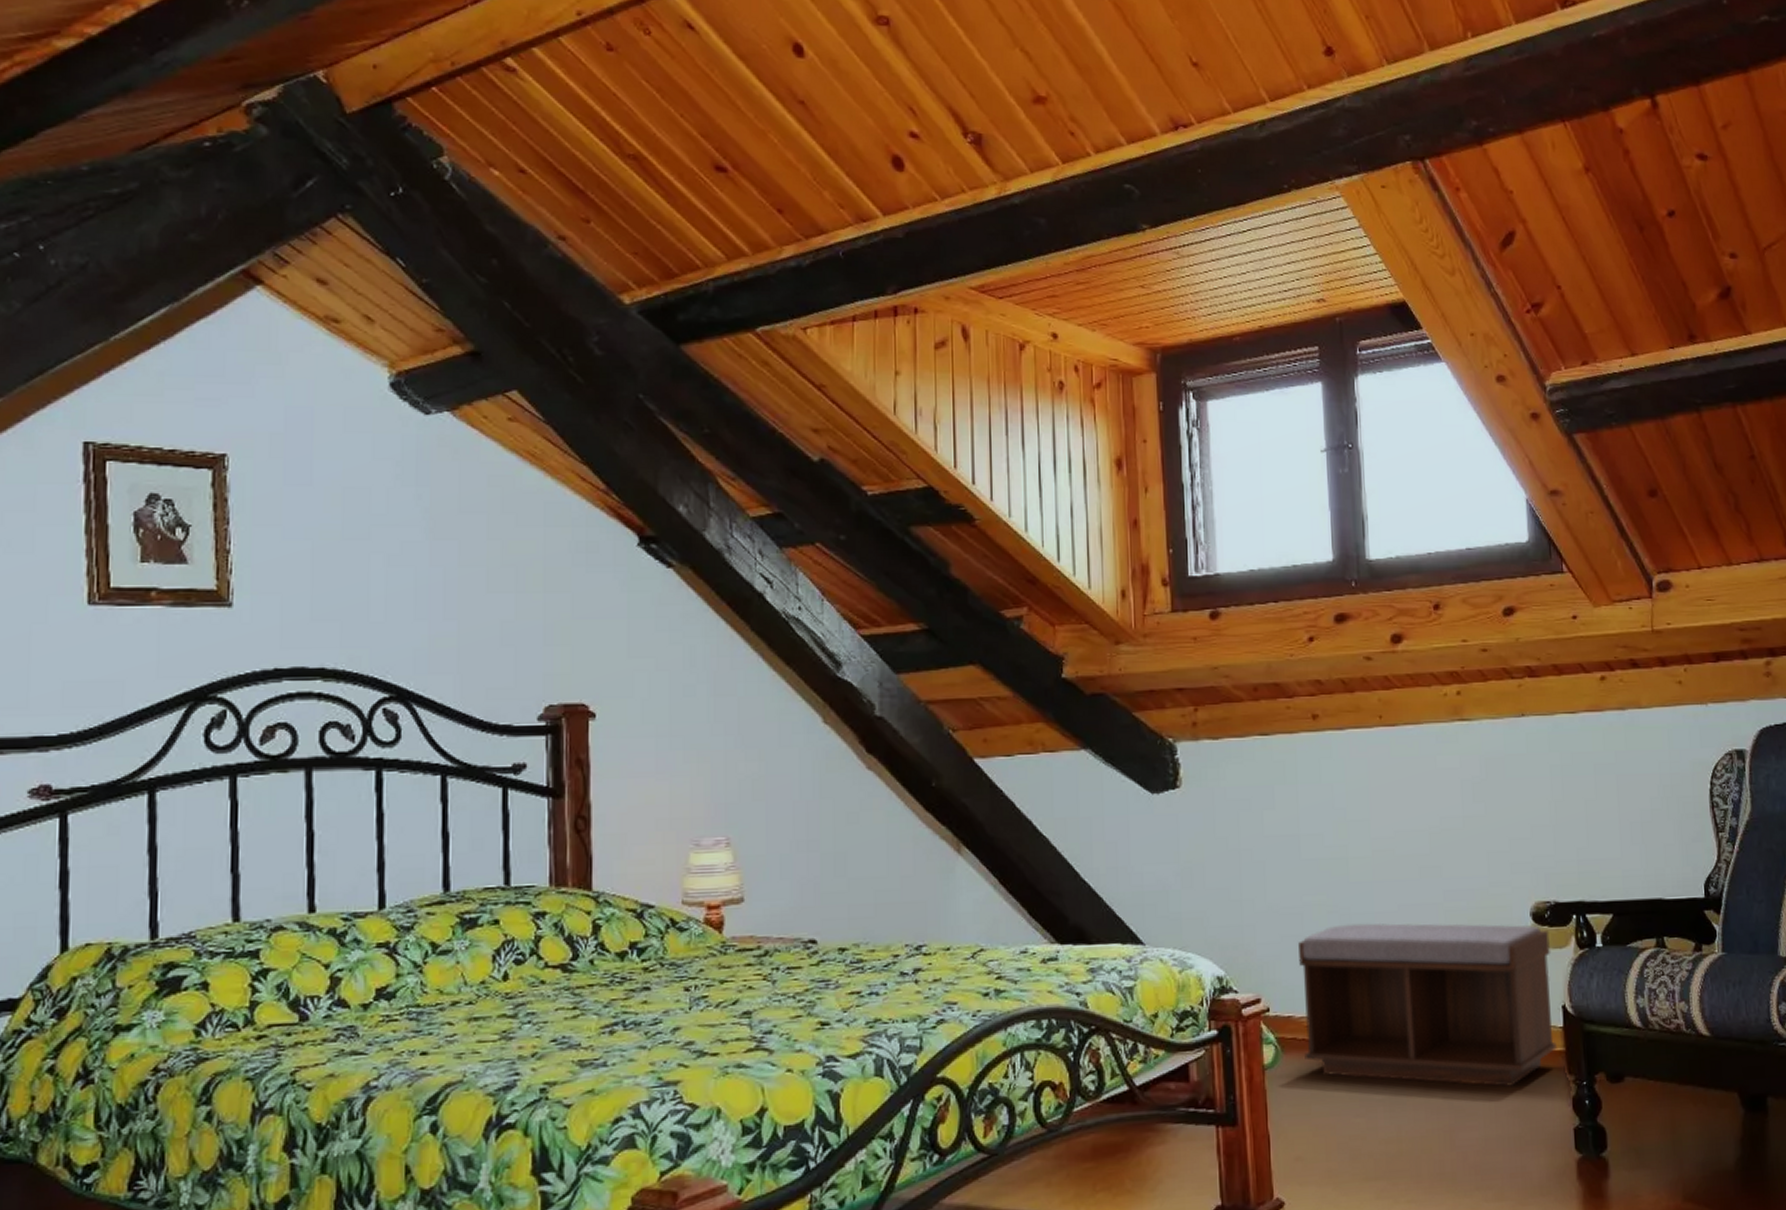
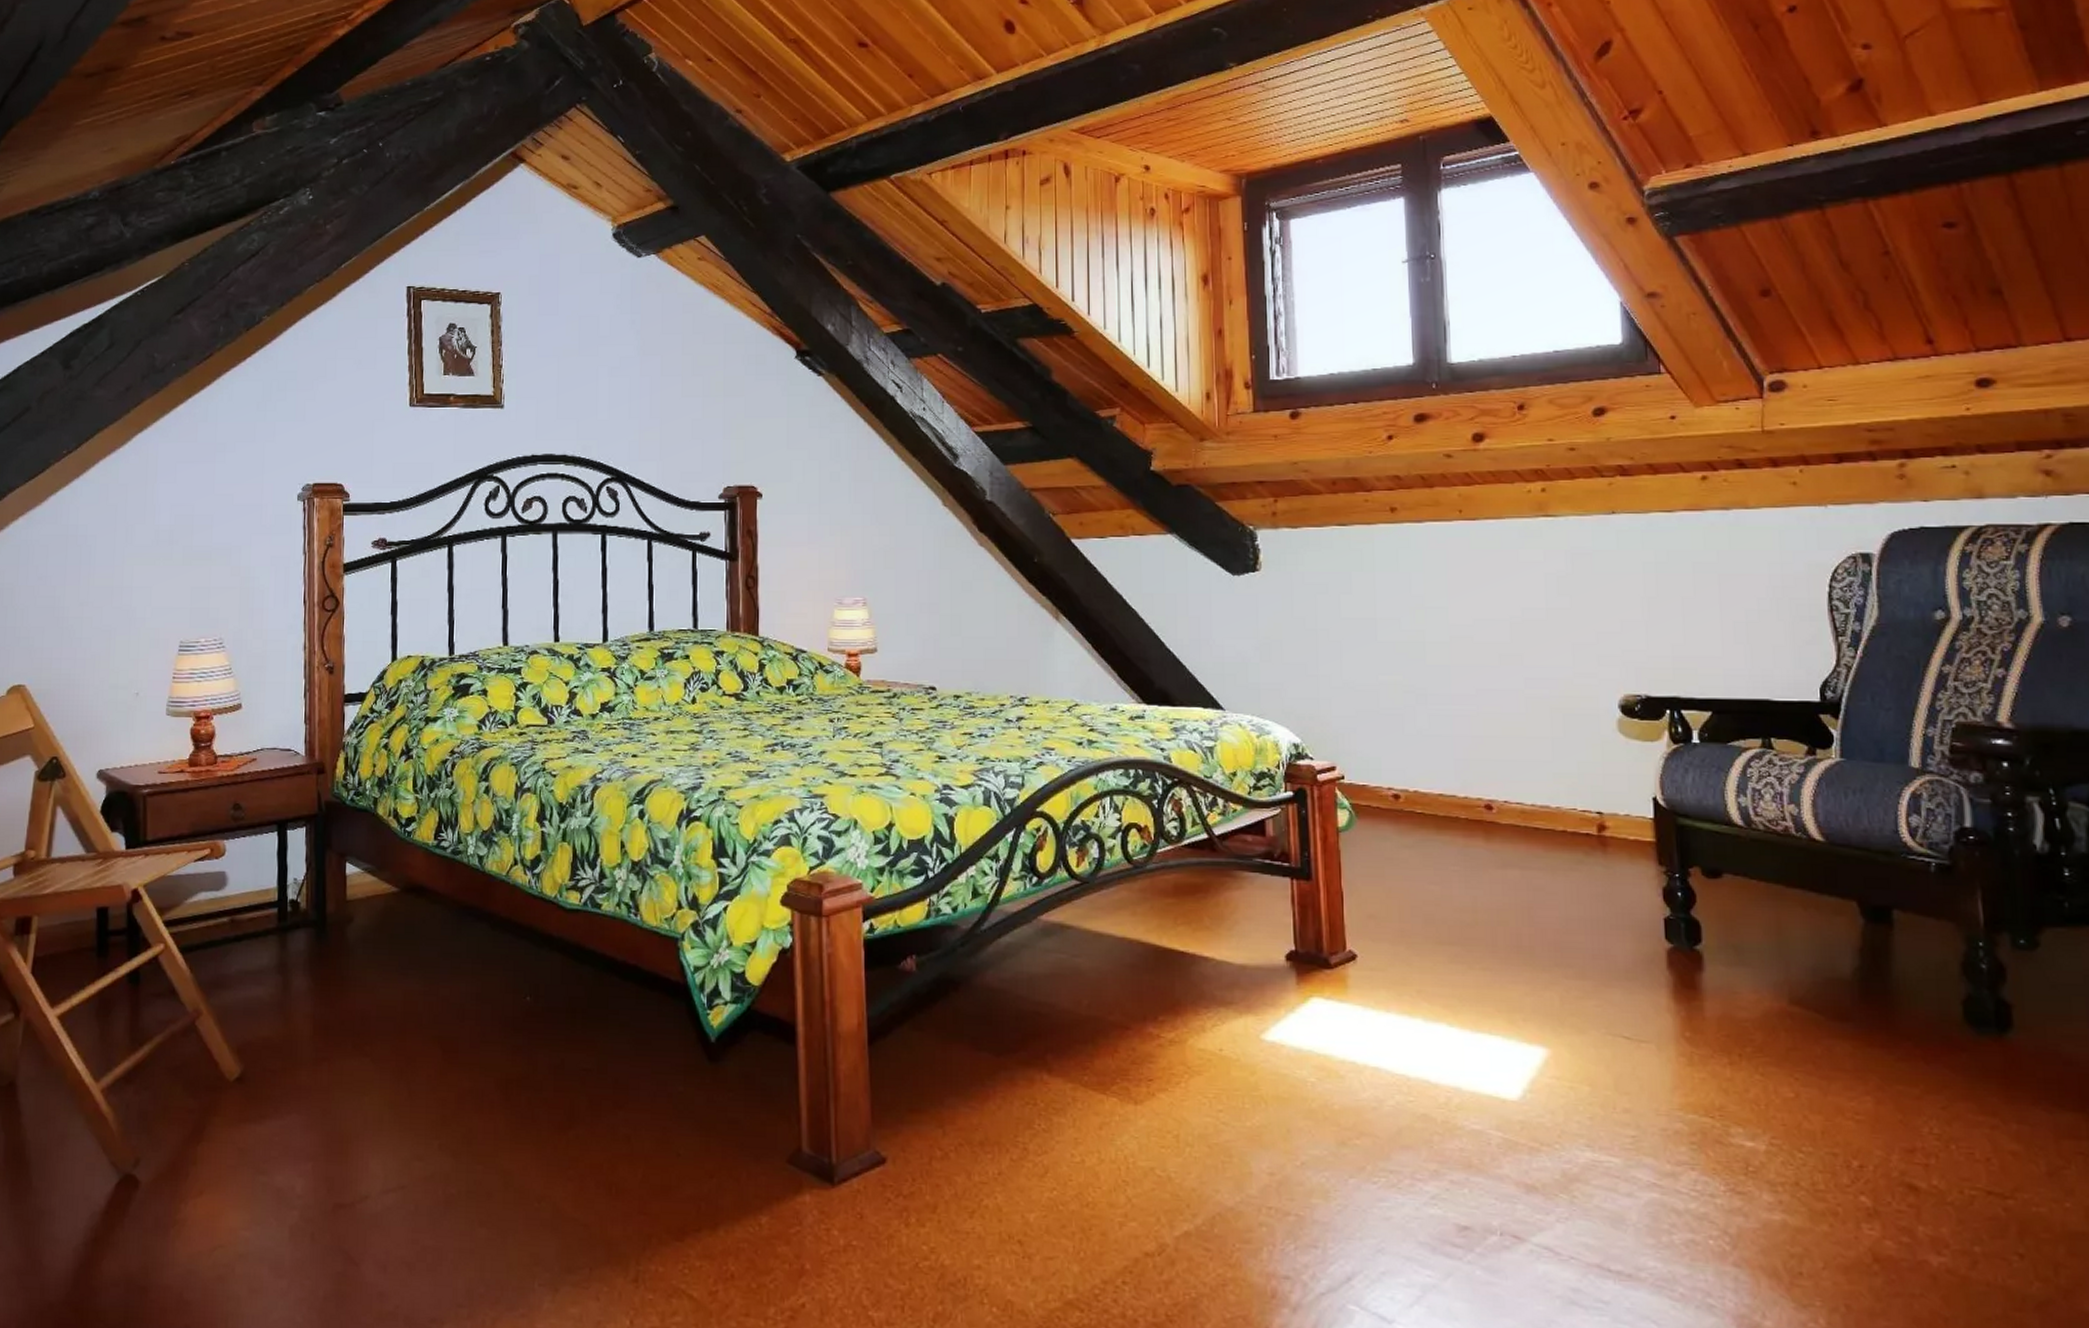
bench: present [1298,922,1557,1087] -> none [1374,704,1646,871]

